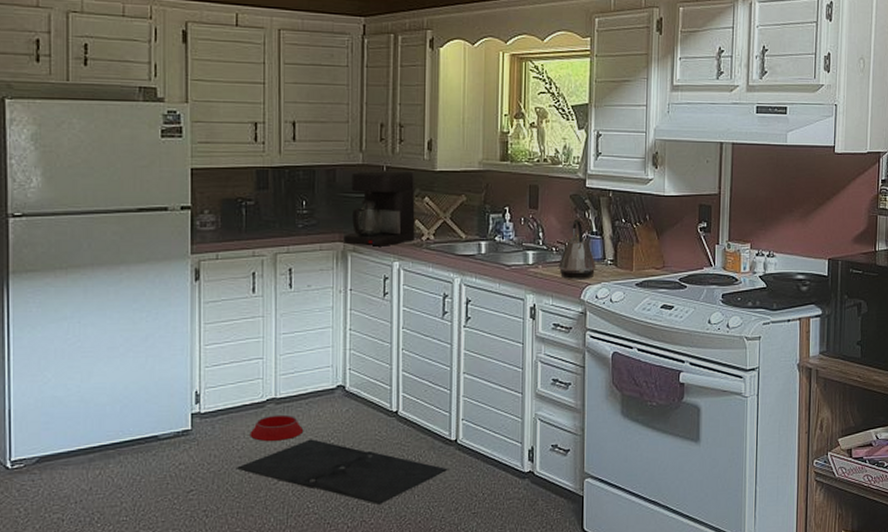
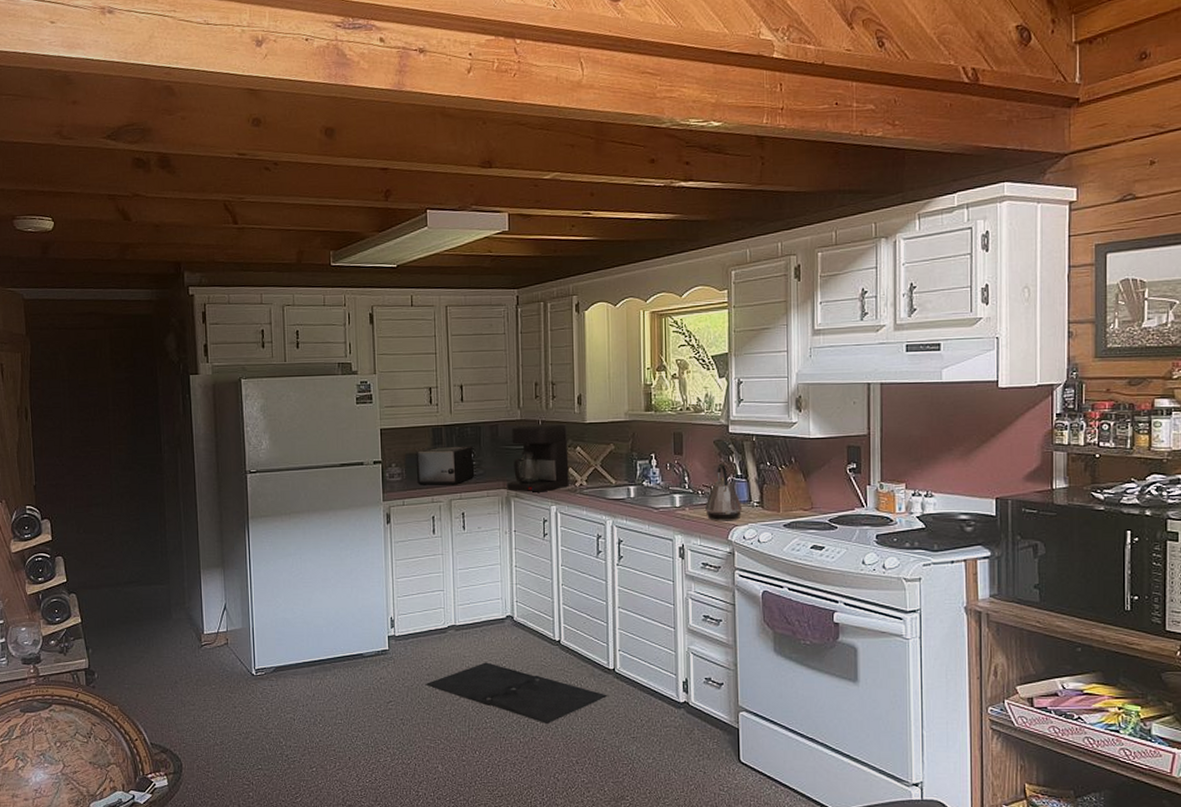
toaster: none [234,191,306,238] -> present [415,446,475,486]
pet bowl: present [250,414,304,441] -> none [435,640,480,662]

